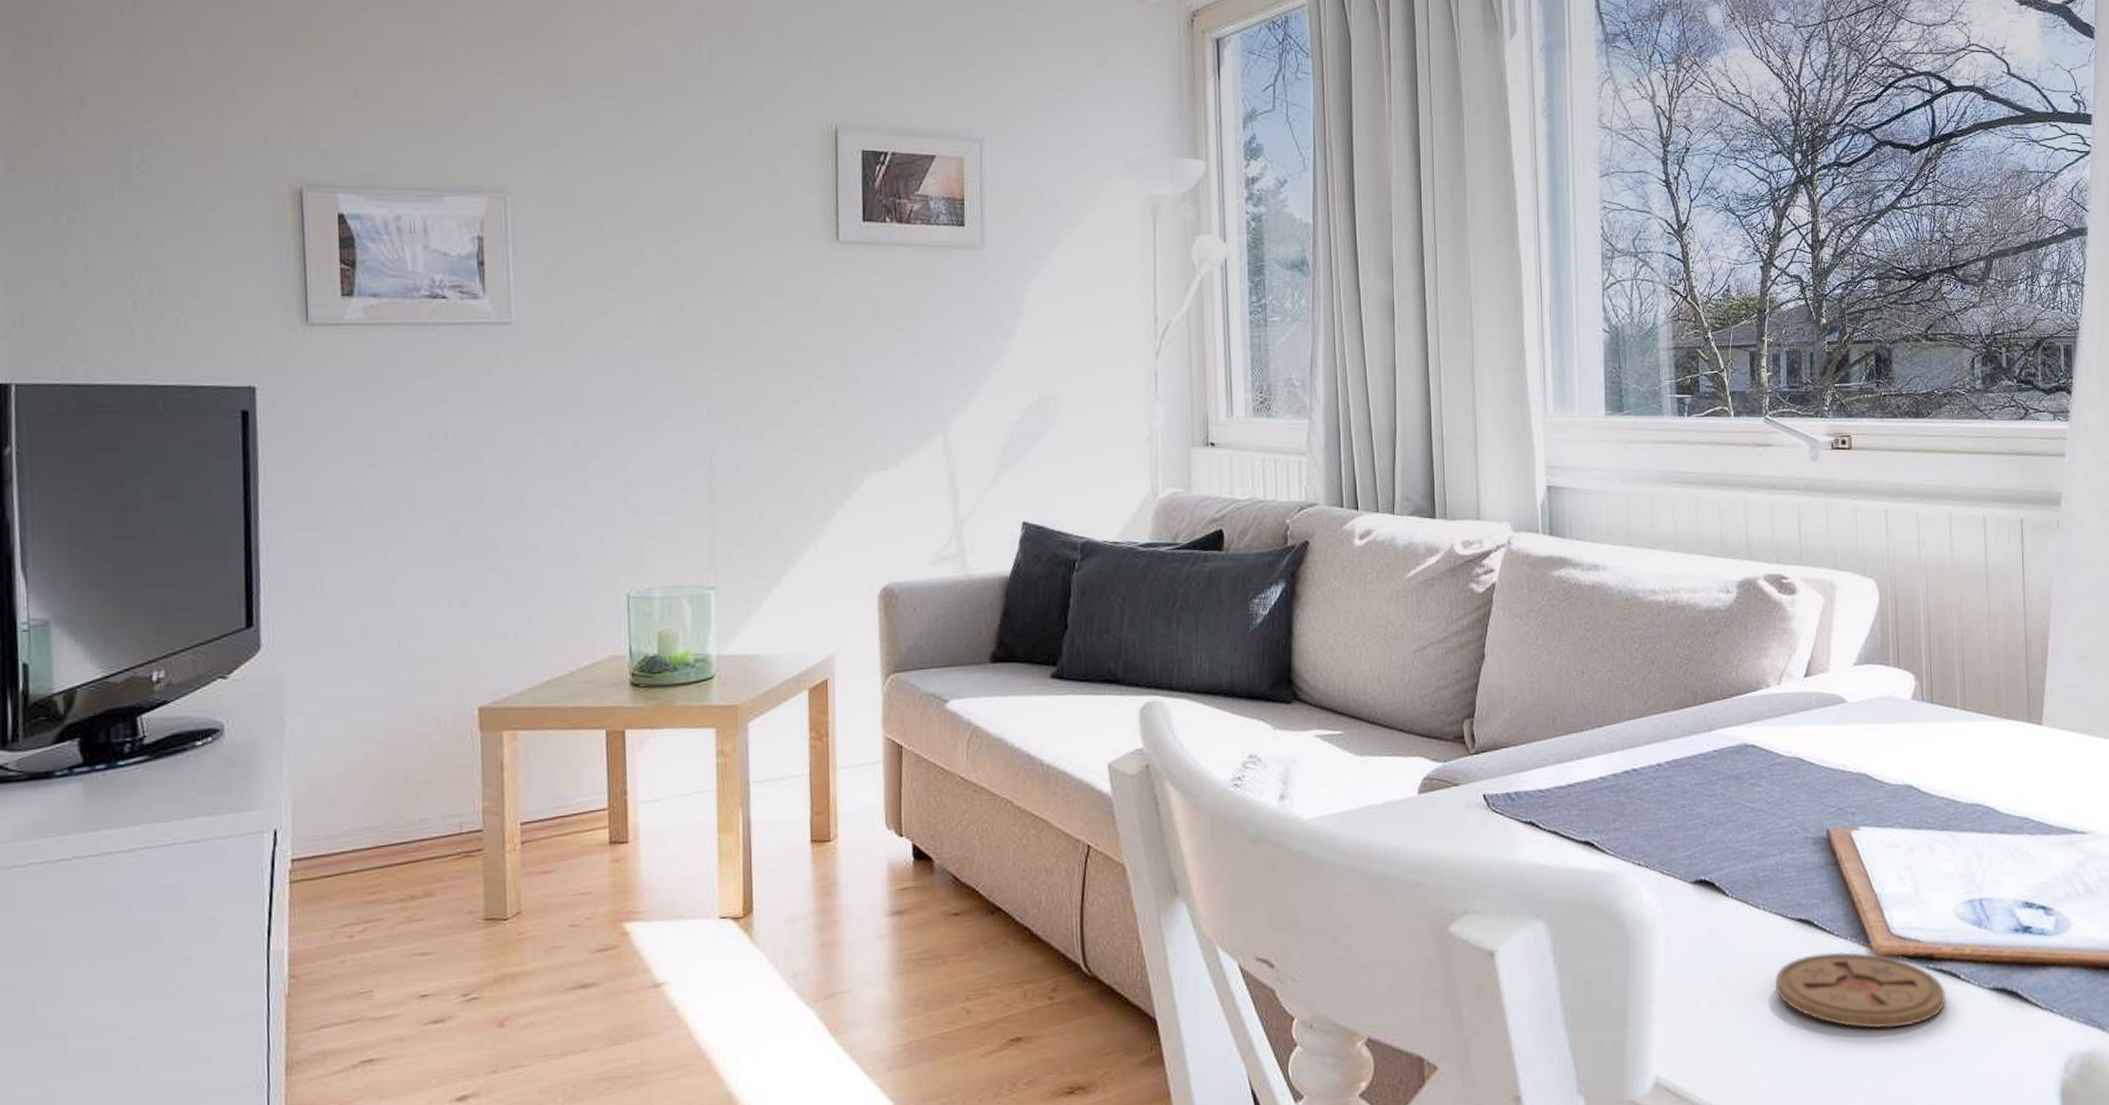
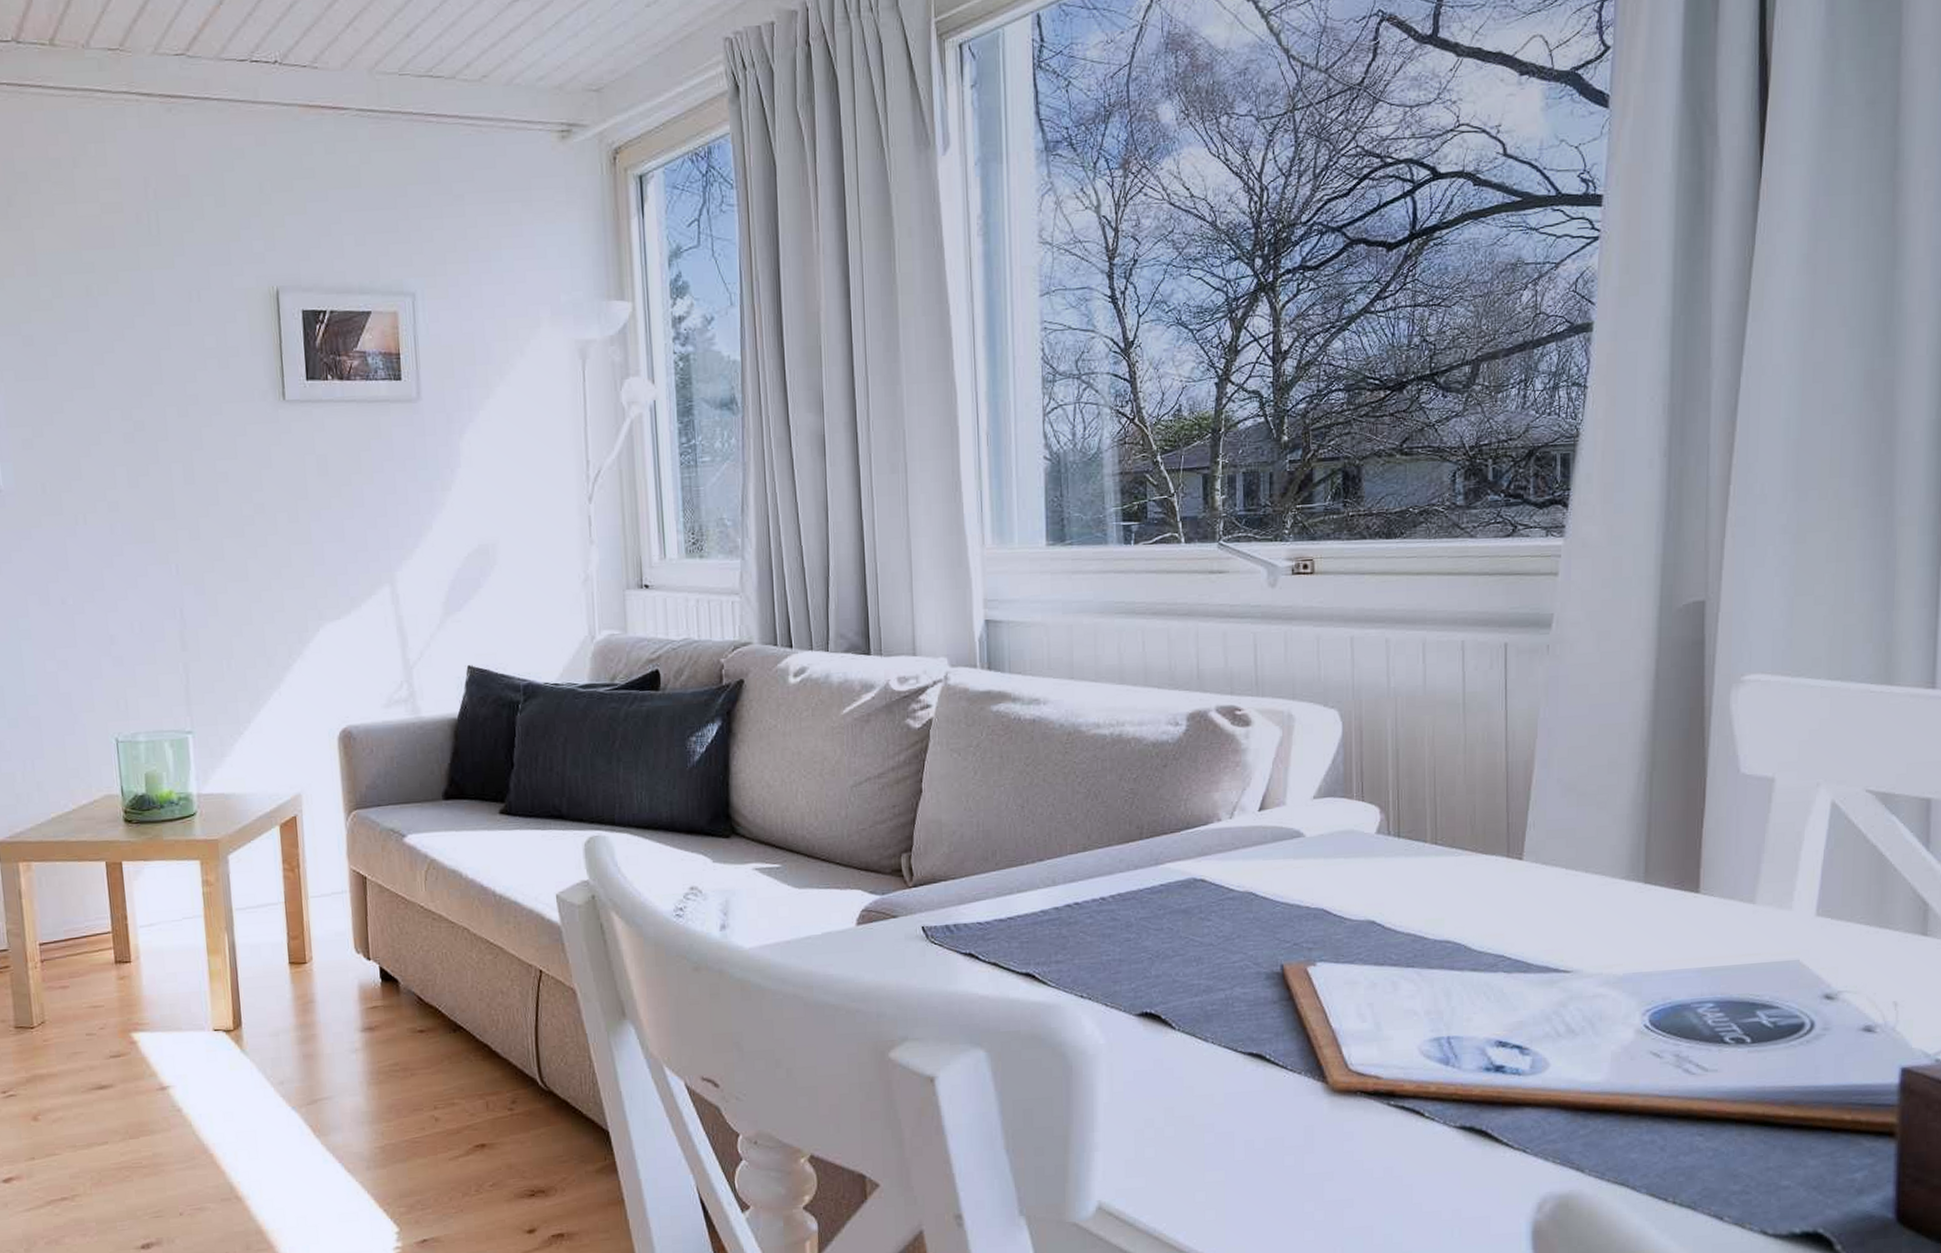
coaster: present [1776,951,1946,1029] -> none [1224,1086,1408,1163]

